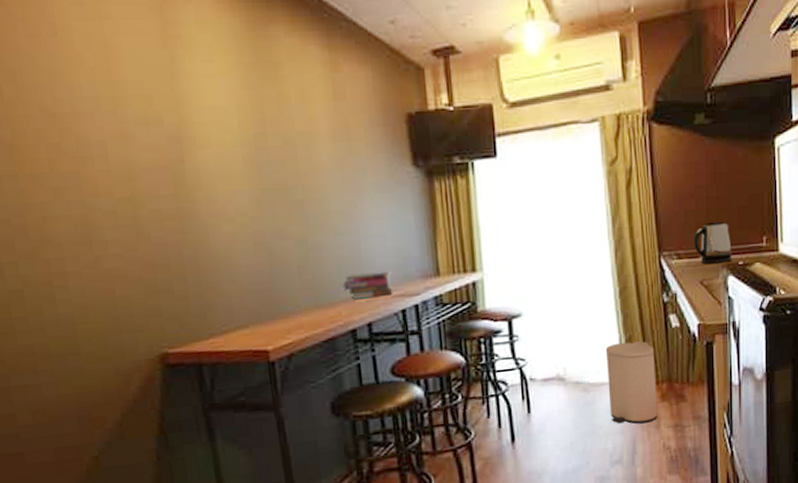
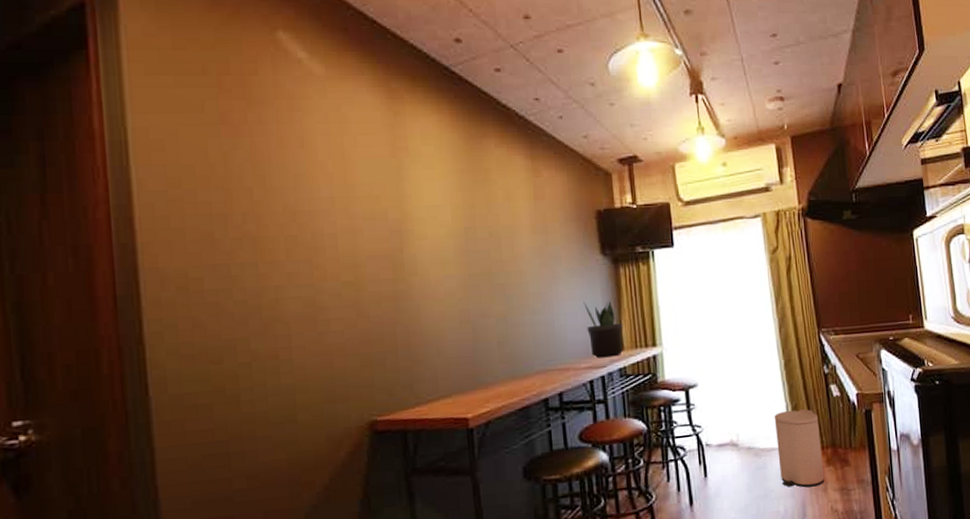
books: present [344,271,392,300] -> none [538,346,581,372]
planter: none [393,220,440,285] -> present [583,301,624,358]
kettle: present [693,221,732,265] -> none [847,301,883,340]

